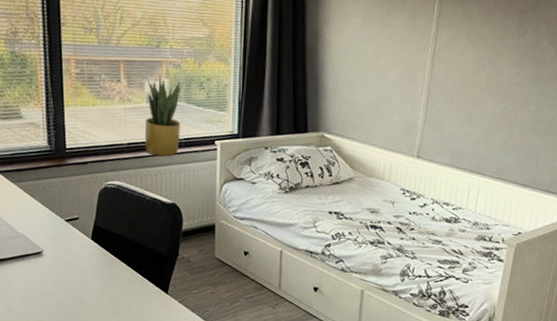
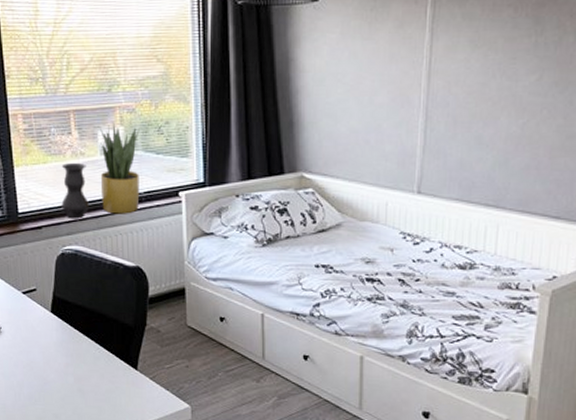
vase: none [107,107,133,158] -> present [61,163,89,219]

